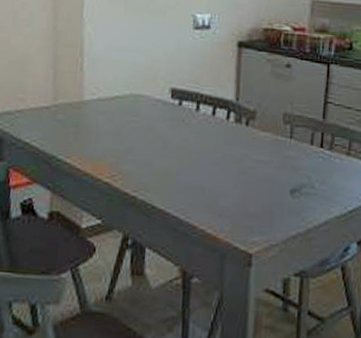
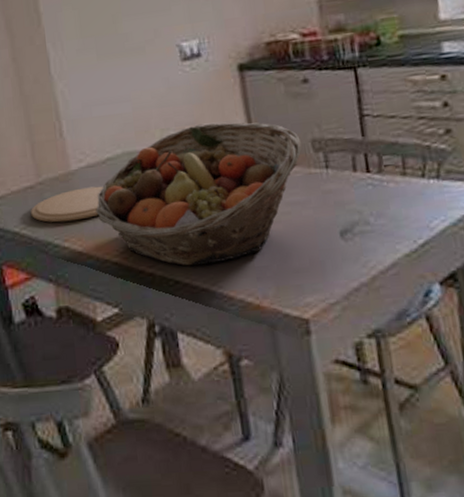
plate: none [43,116,109,143] -> present [31,186,104,223]
fruit basket: none [98,84,275,197] -> present [96,122,302,266]

